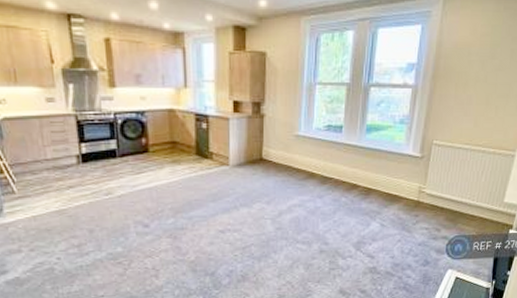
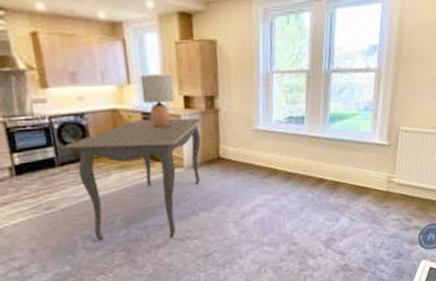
dining table: none [125,120,250,230] -> present [64,118,204,241]
lamp: none [196,80,226,128] -> present [140,74,175,128]

